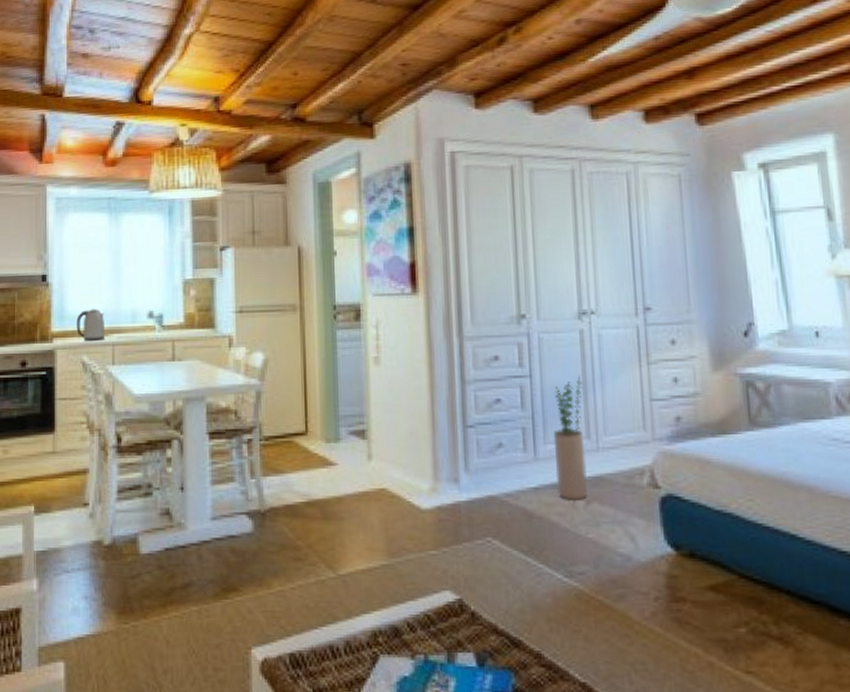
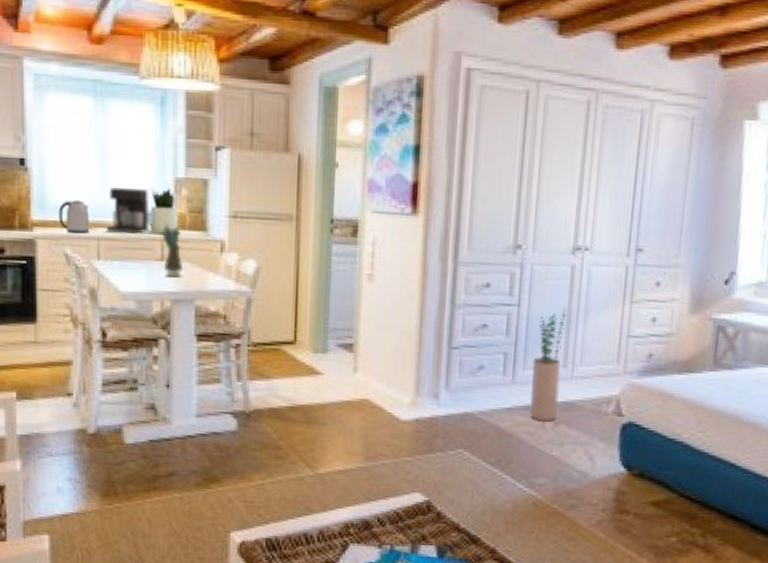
coffee maker: none [121,293,161,337] -> present [107,187,150,234]
planter: none [160,290,190,336] -> present [148,188,180,235]
vase: none [171,325,194,376] -> present [161,224,184,278]

